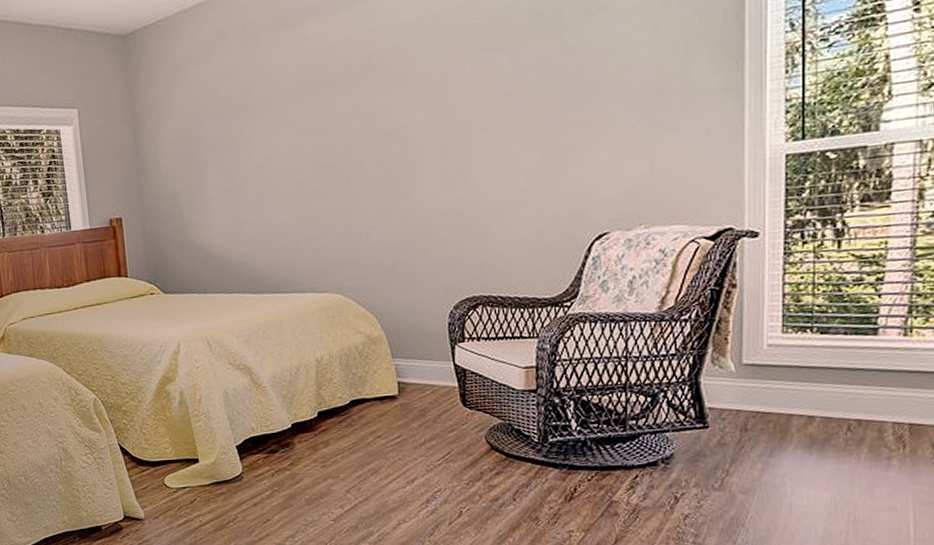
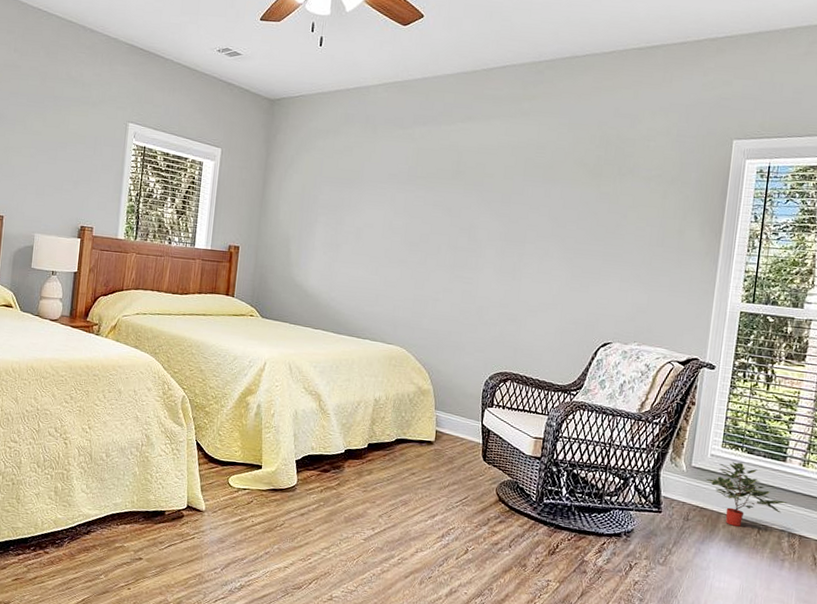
potted plant: none [764,347,887,428] -> present [705,462,788,527]

